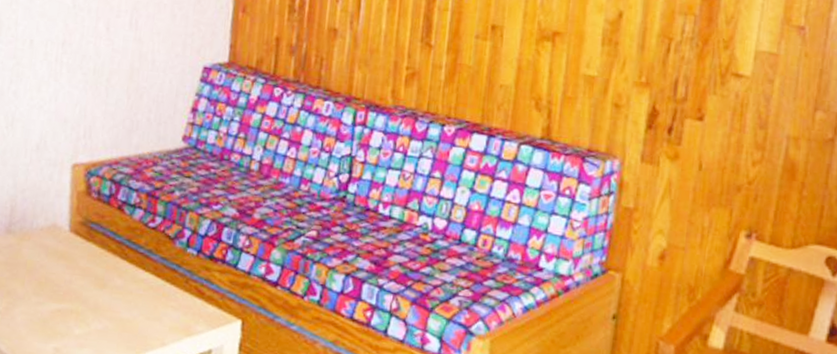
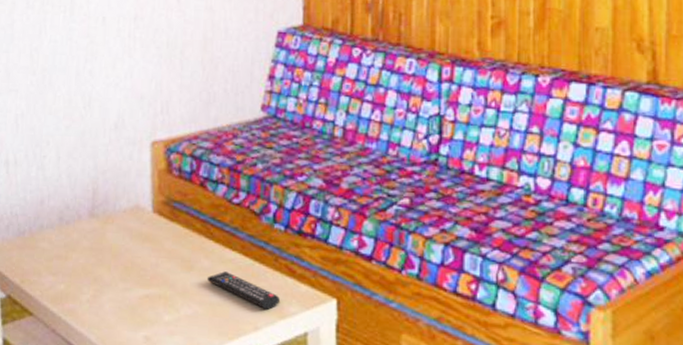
remote control: none [118,290,188,328] -> present [207,271,280,310]

